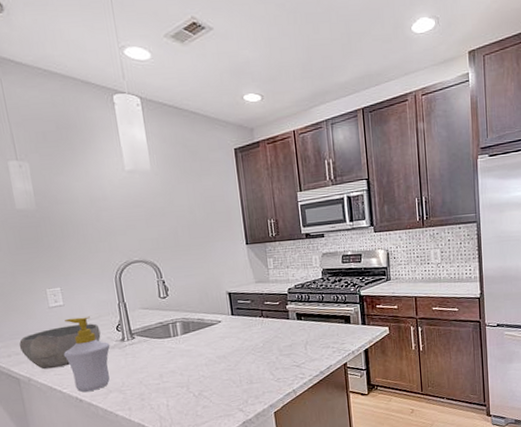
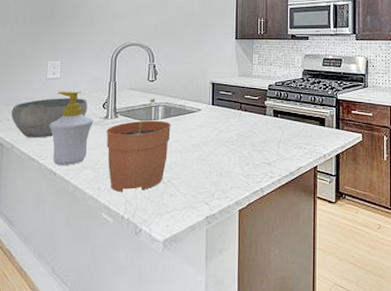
plant pot: none [125,316,194,410] -> present [106,99,171,192]

